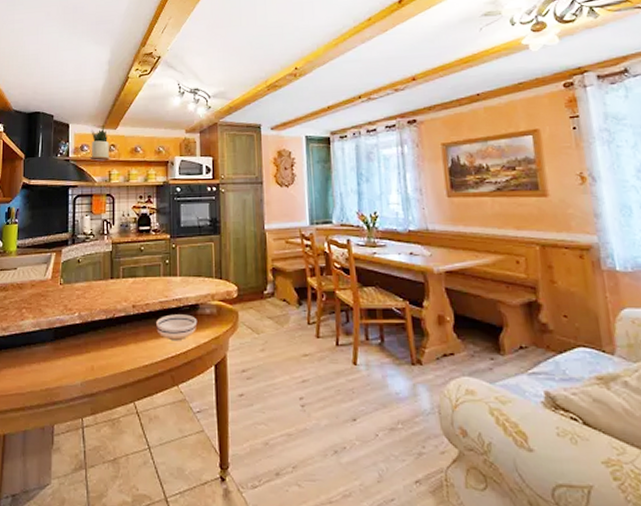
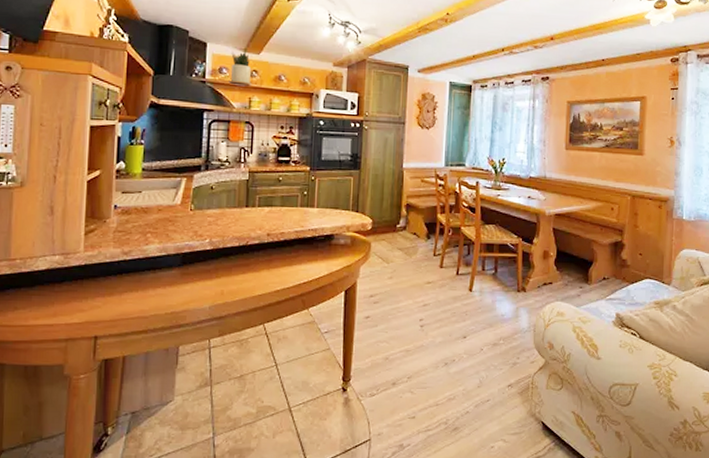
bowl: present [156,314,198,341] -> none [290,243,331,268]

